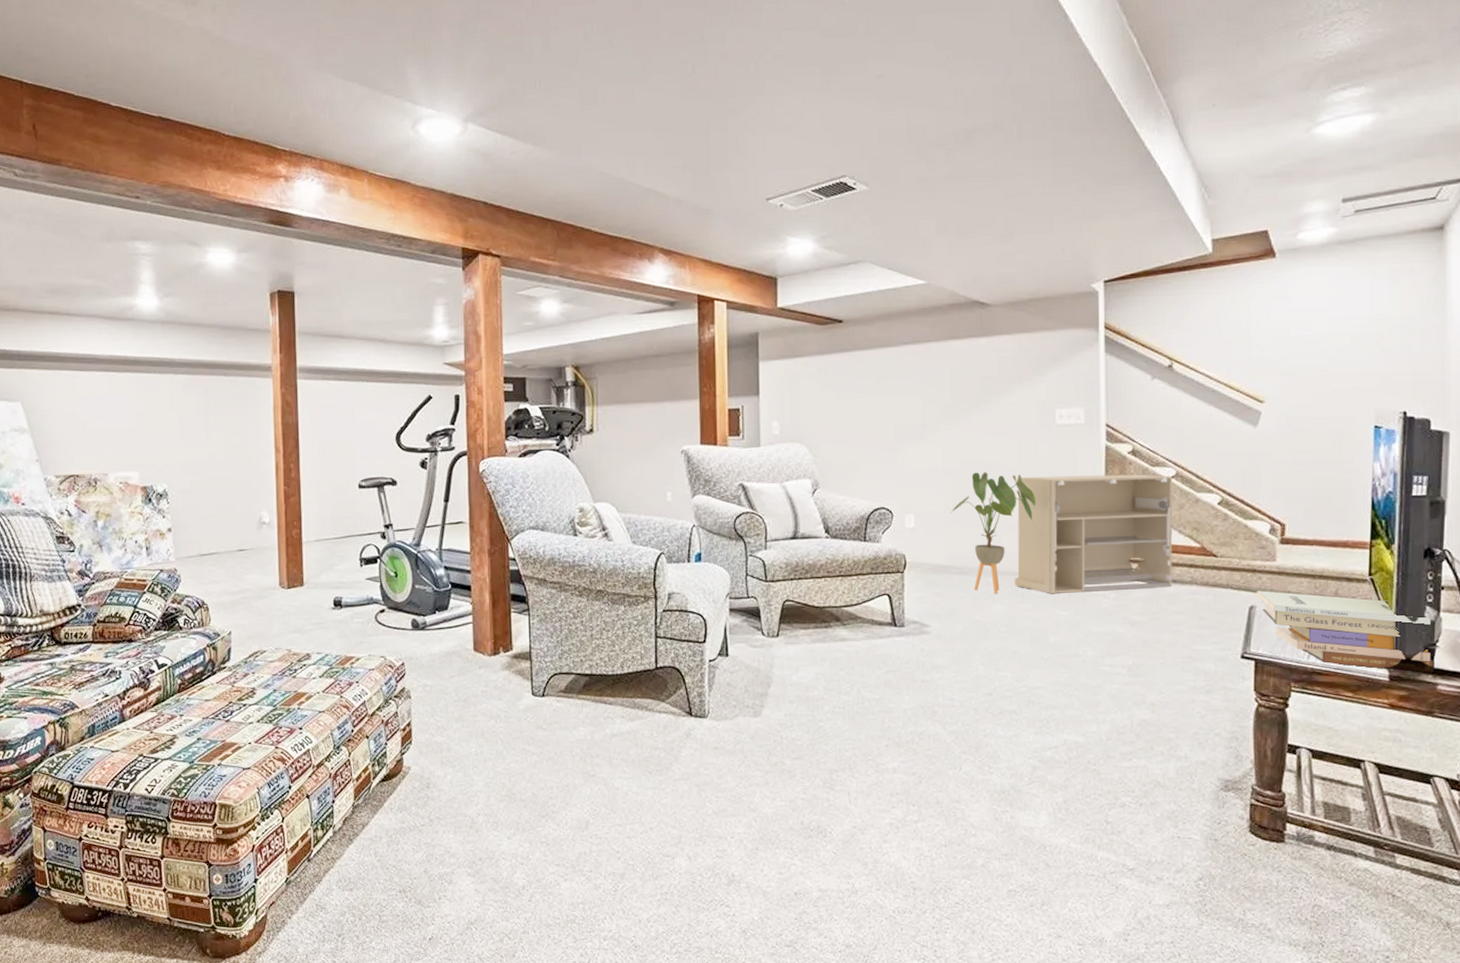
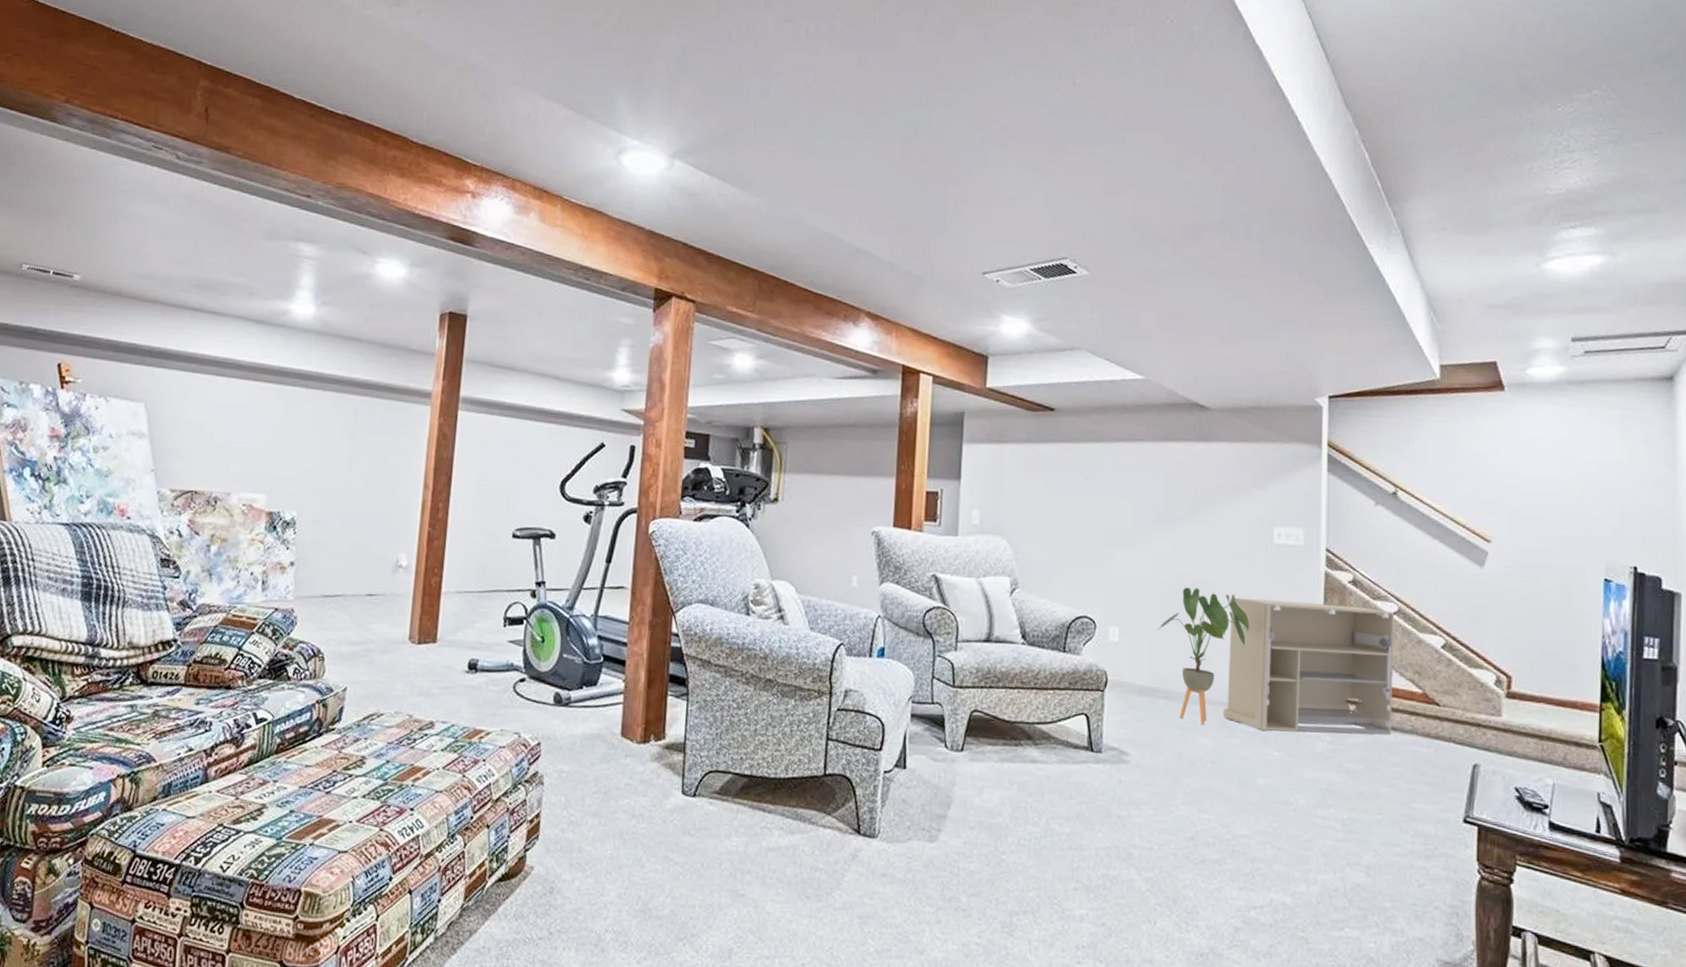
books: present [1257,591,1435,673] -> none [1481,748,1668,858]

